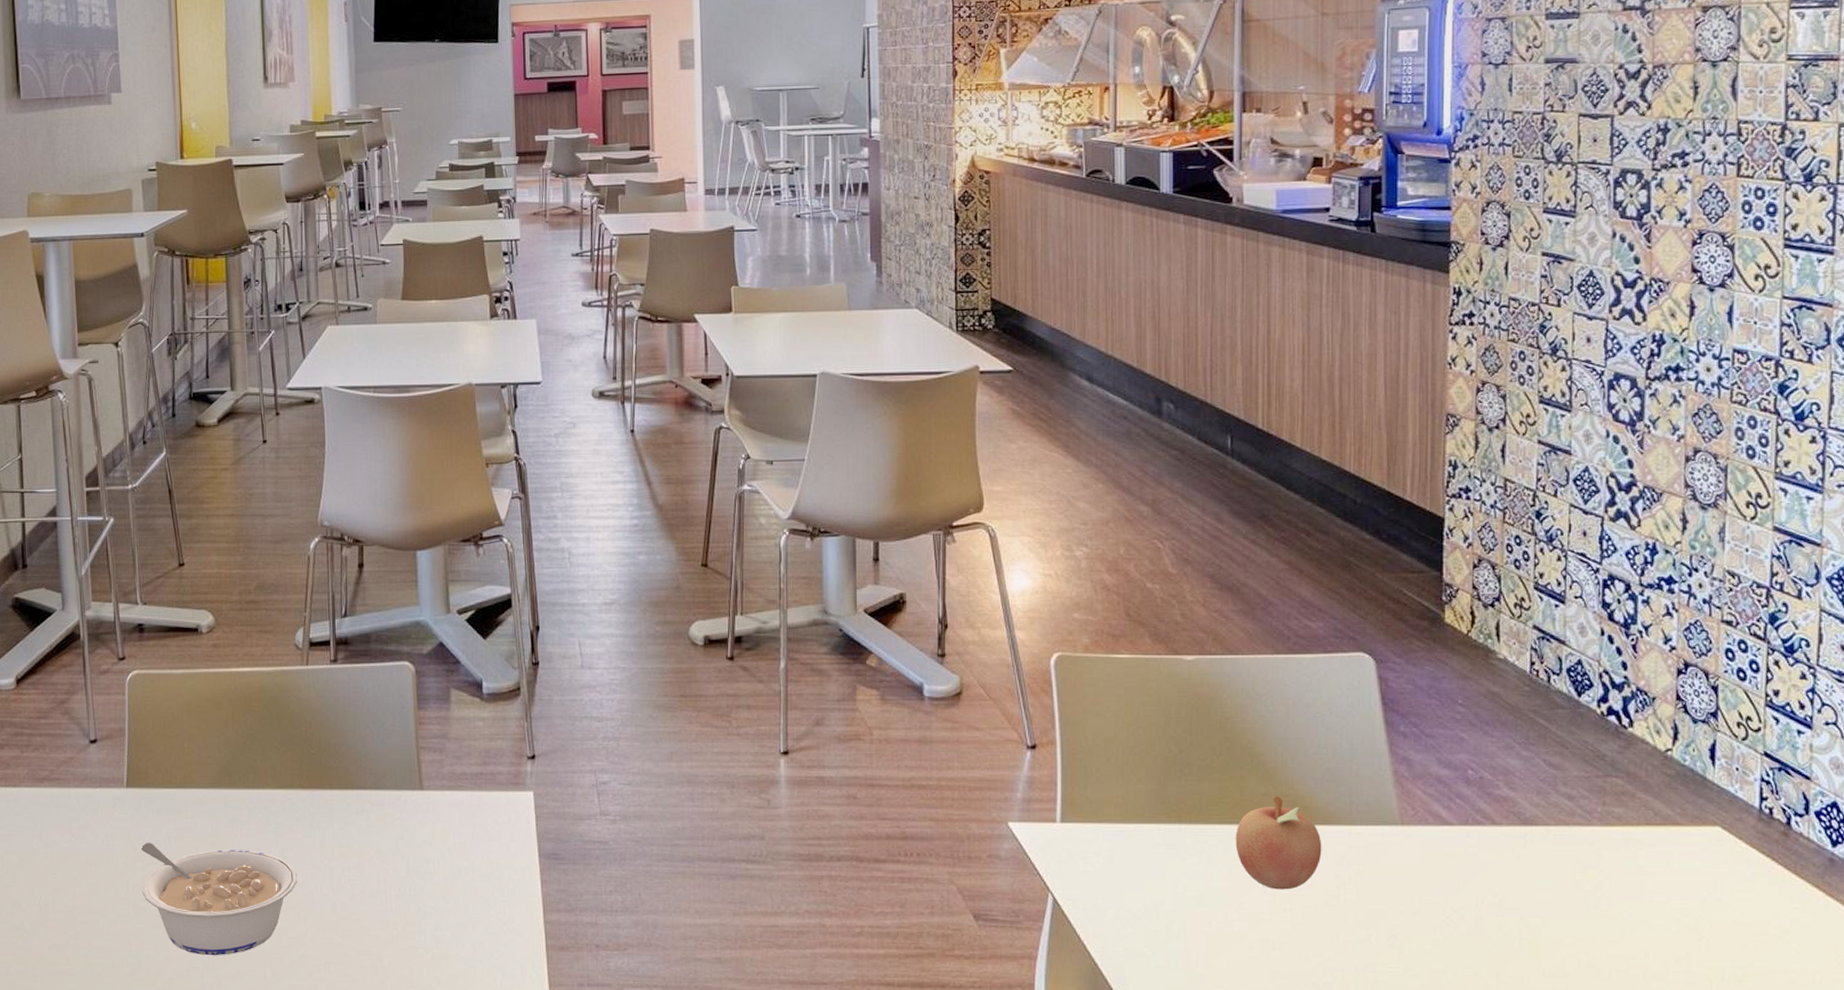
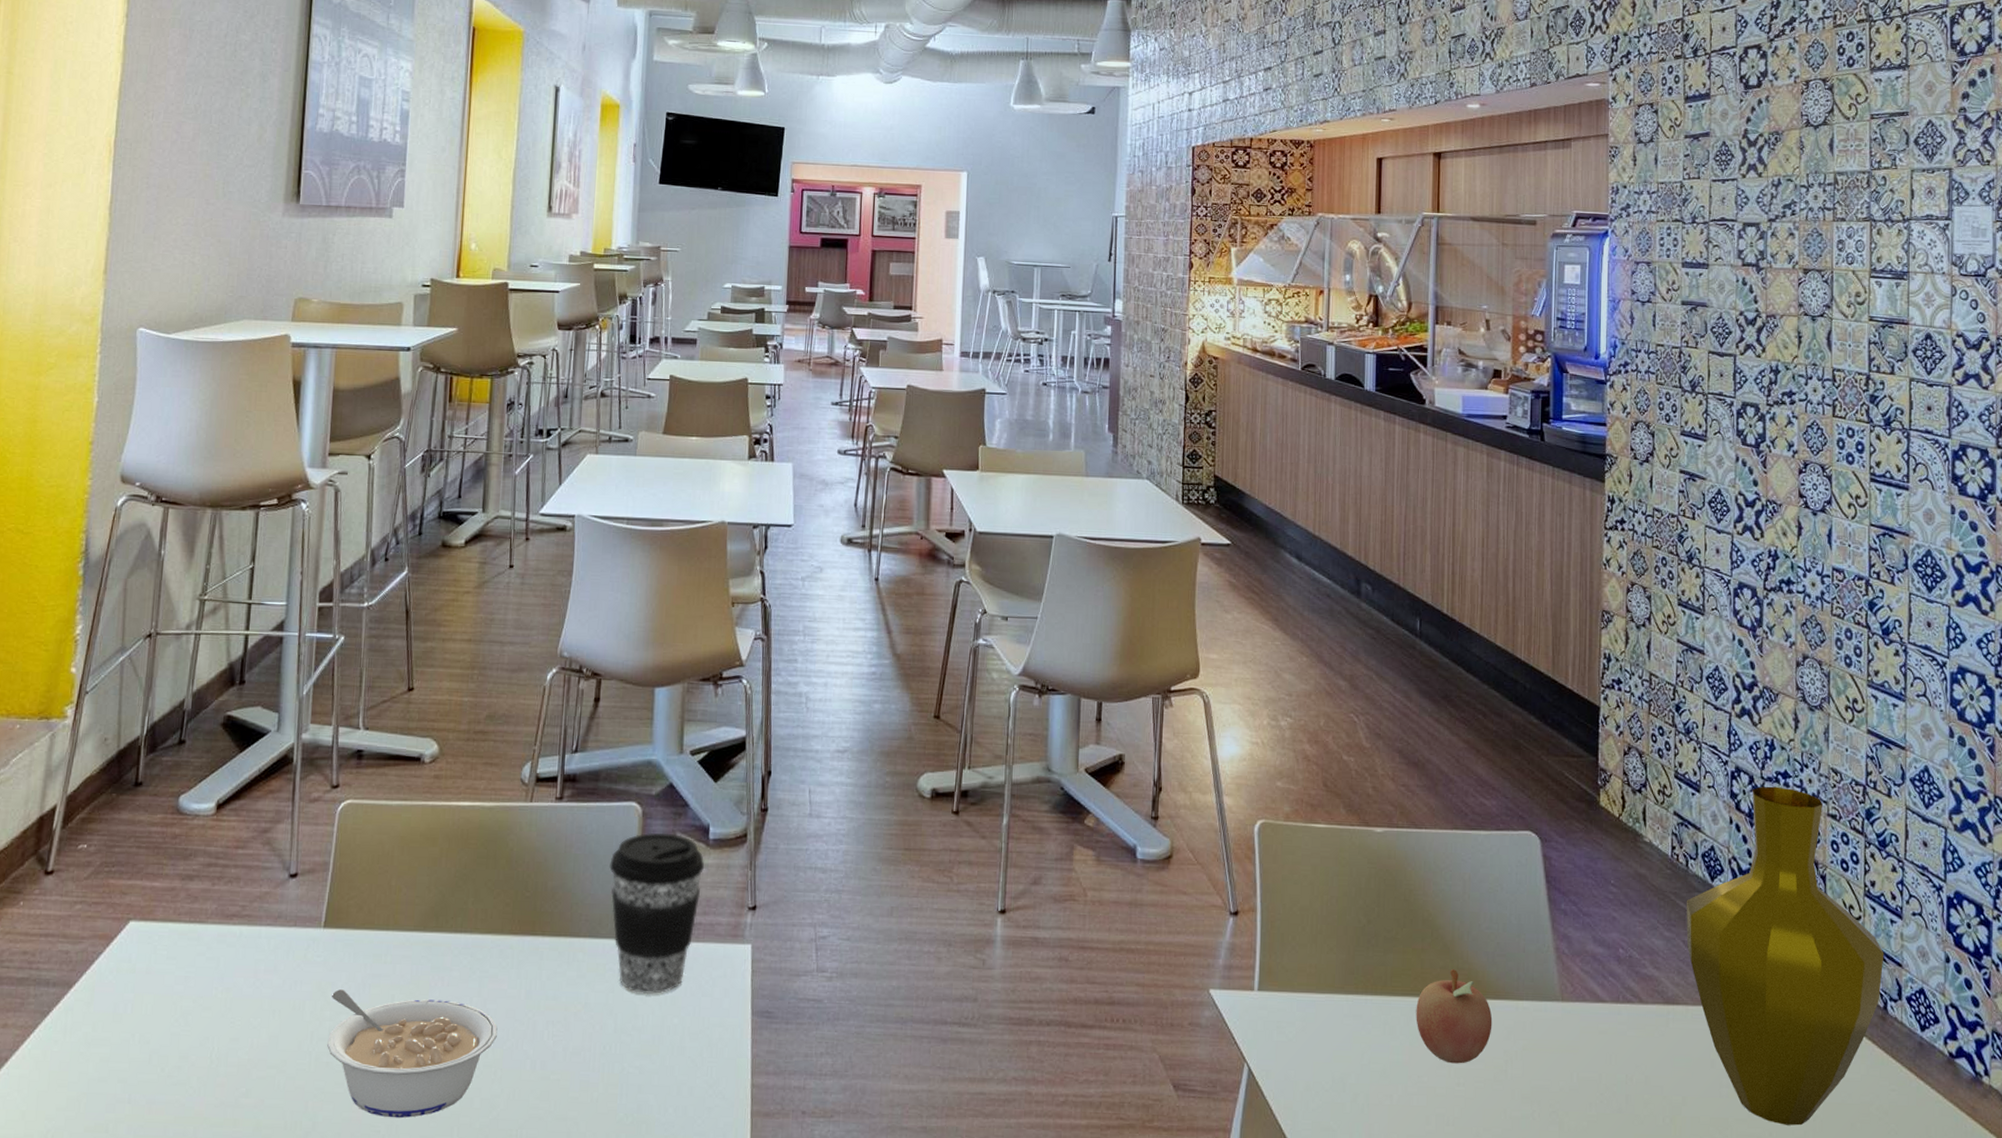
coffee cup: none [388,689,481,841] -> present [609,832,705,995]
vase: none [1547,593,1789,946] -> present [1686,786,1884,1126]

